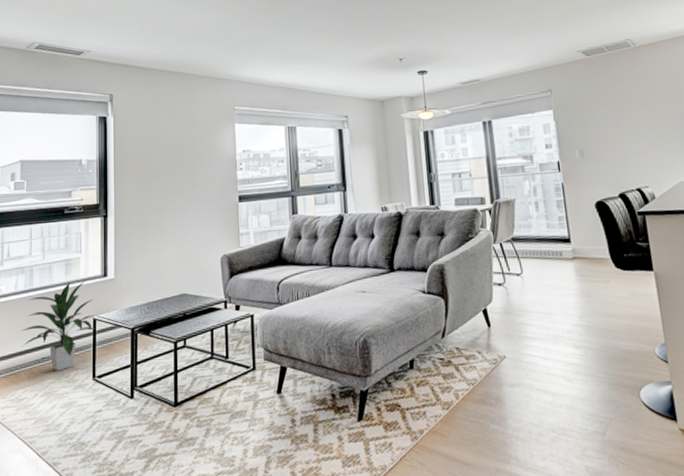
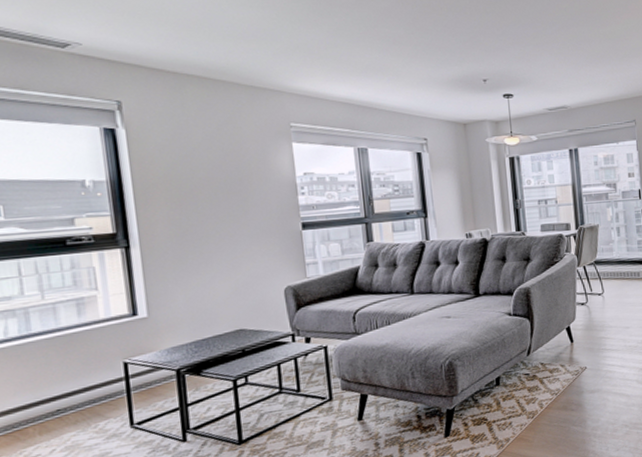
indoor plant: present [21,280,95,371] -> none [21,320,127,423]

